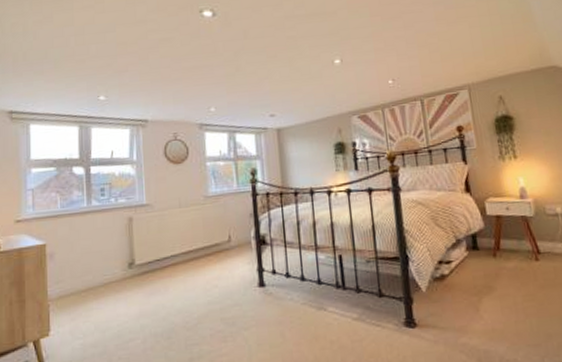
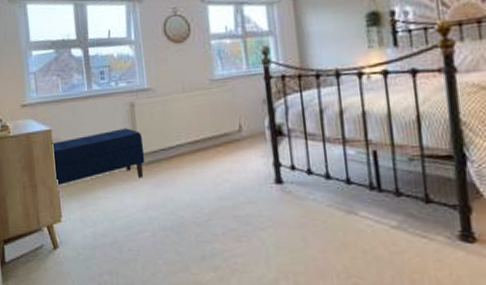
bench: none [44,241,140,299] -> present [51,128,146,185]

